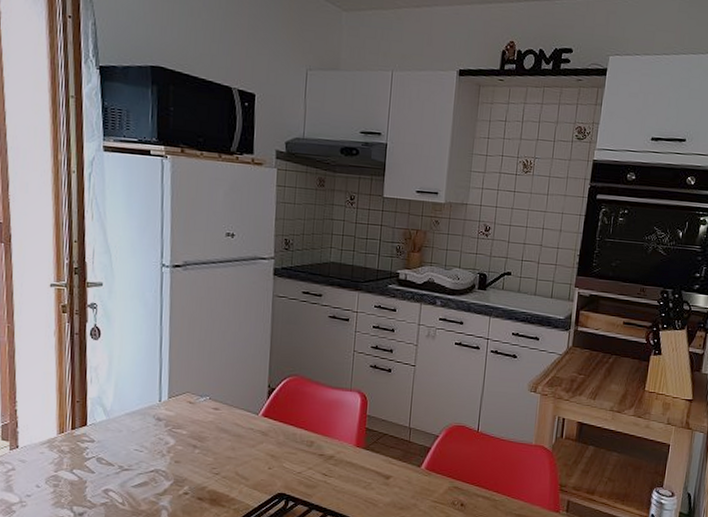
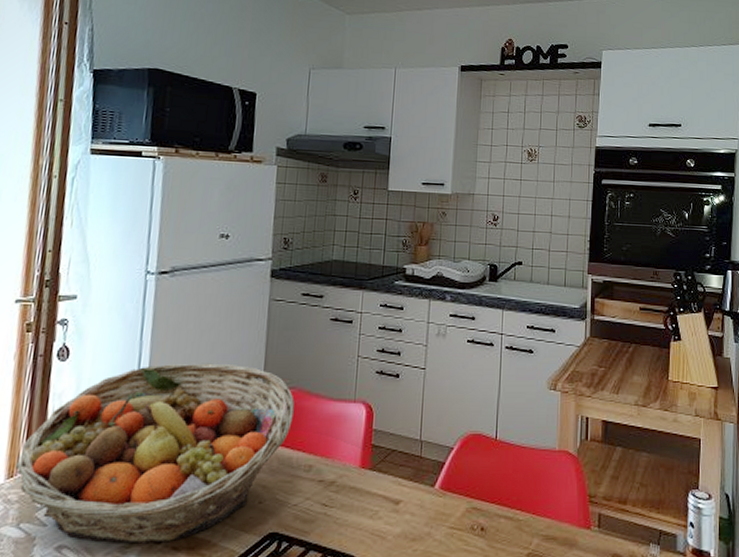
fruit basket: none [64,347,298,494] -> present [14,363,295,544]

